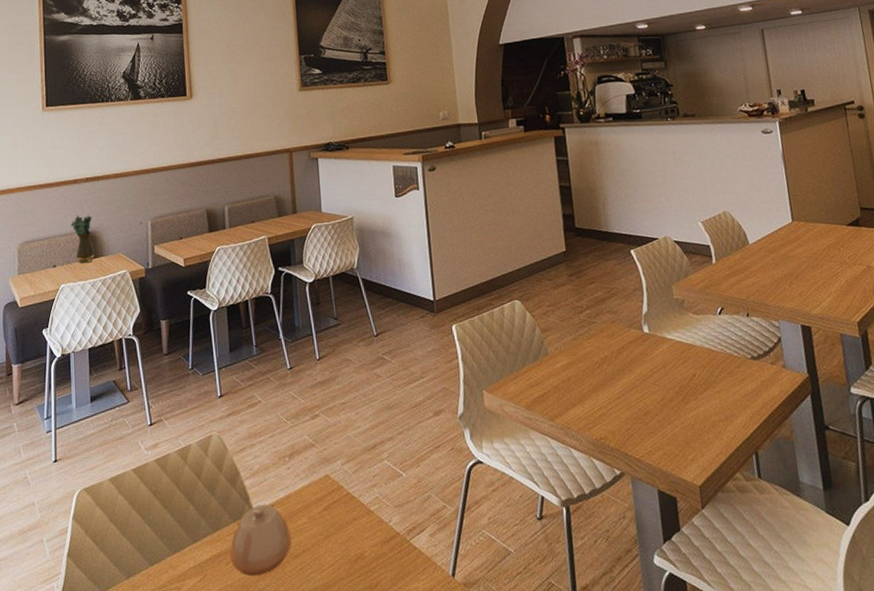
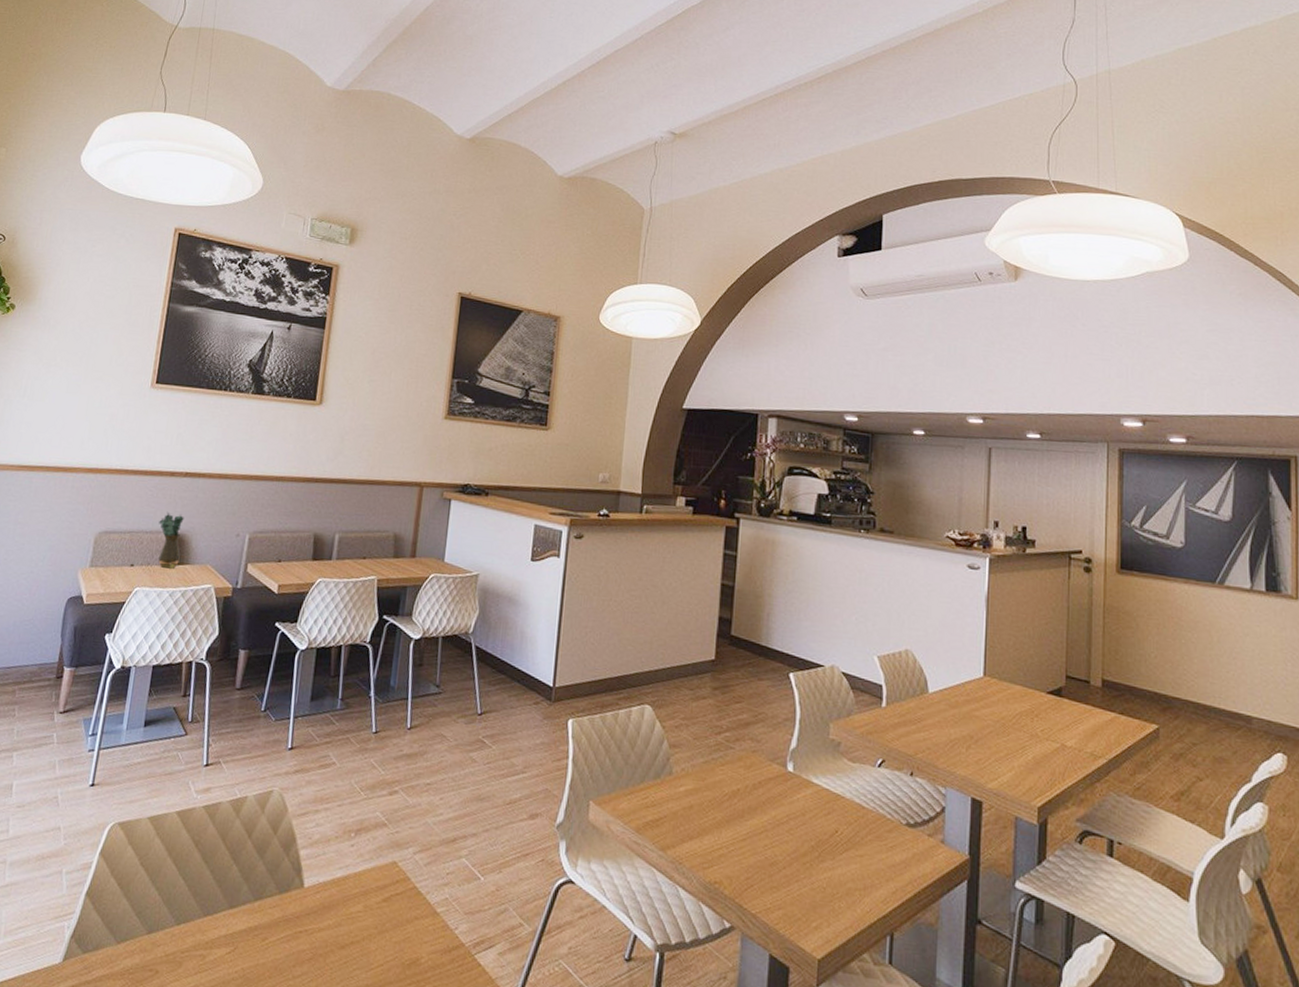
sugar bowl: present [230,504,292,576] -> none [267,879,342,960]

